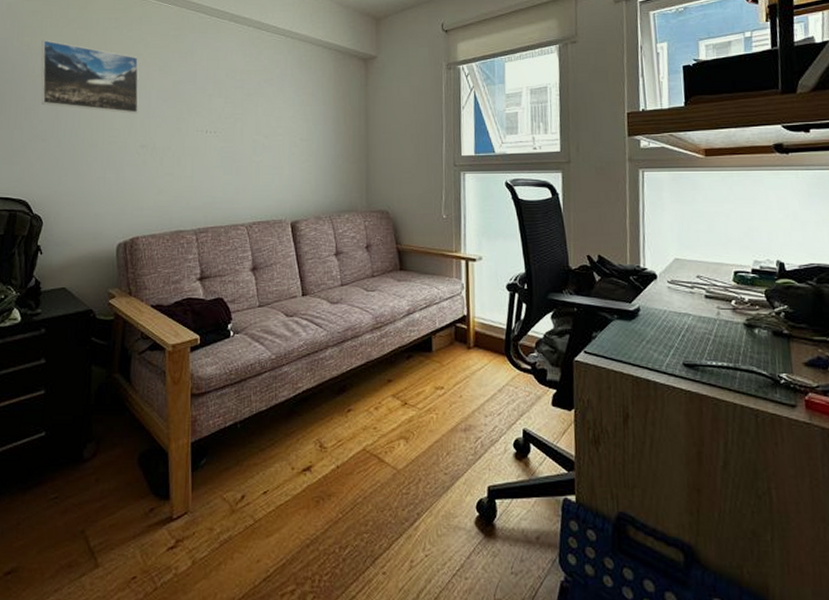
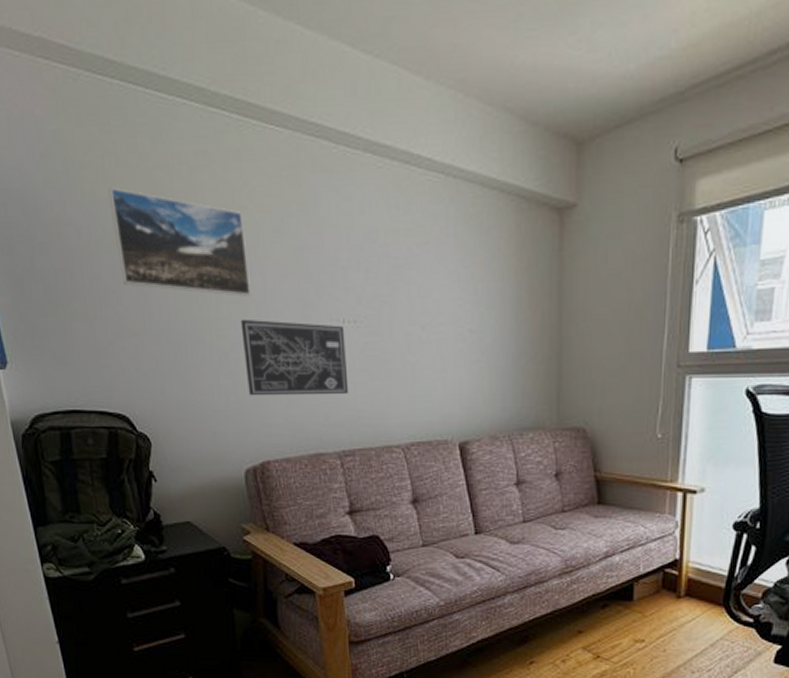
wall art: none [127,129,207,186] -> present [240,319,349,396]

